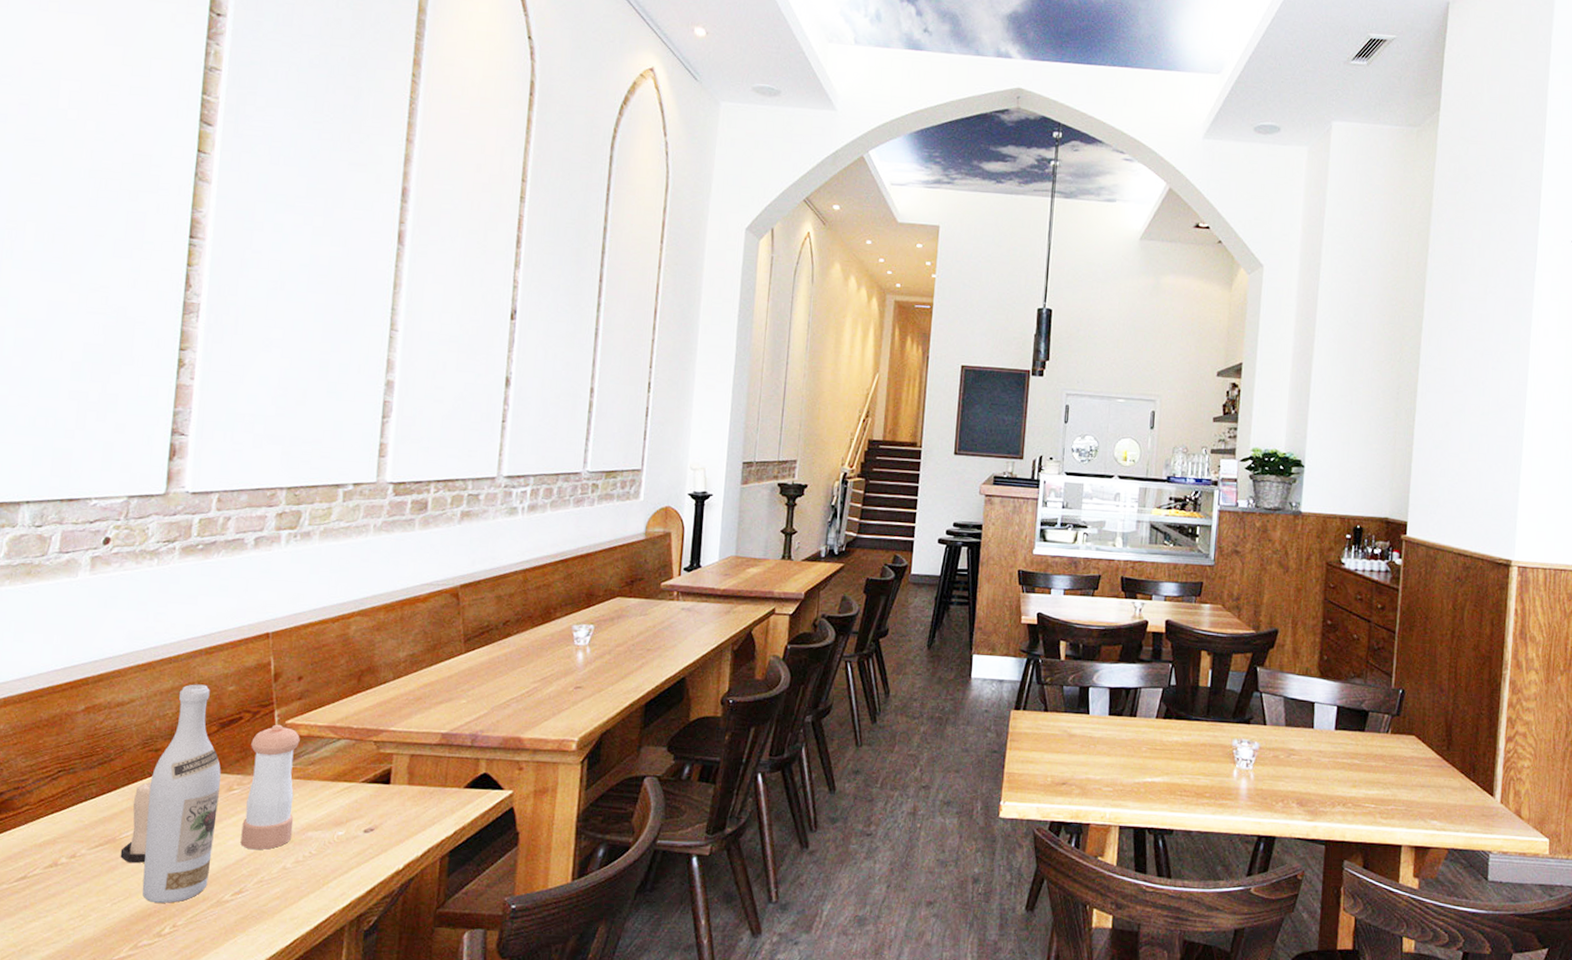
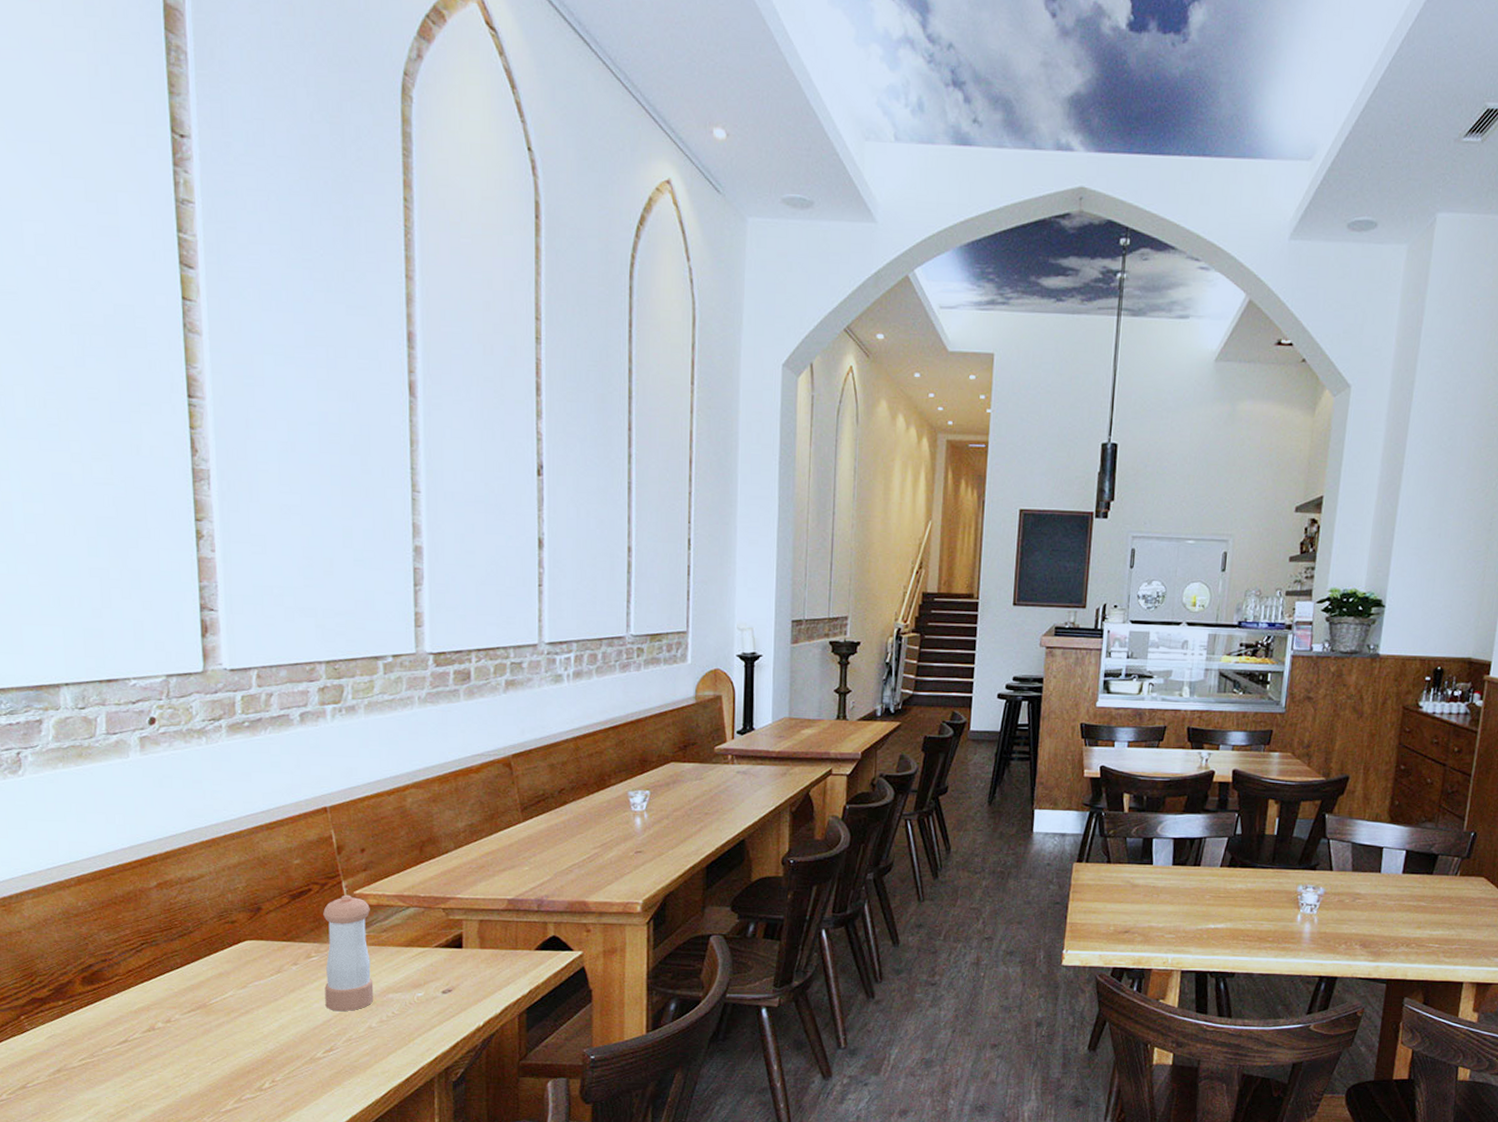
candle: present [120,781,151,863] -> none [212,951,238,1026]
wine bottle: present [142,684,221,903] -> none [231,858,300,1061]

